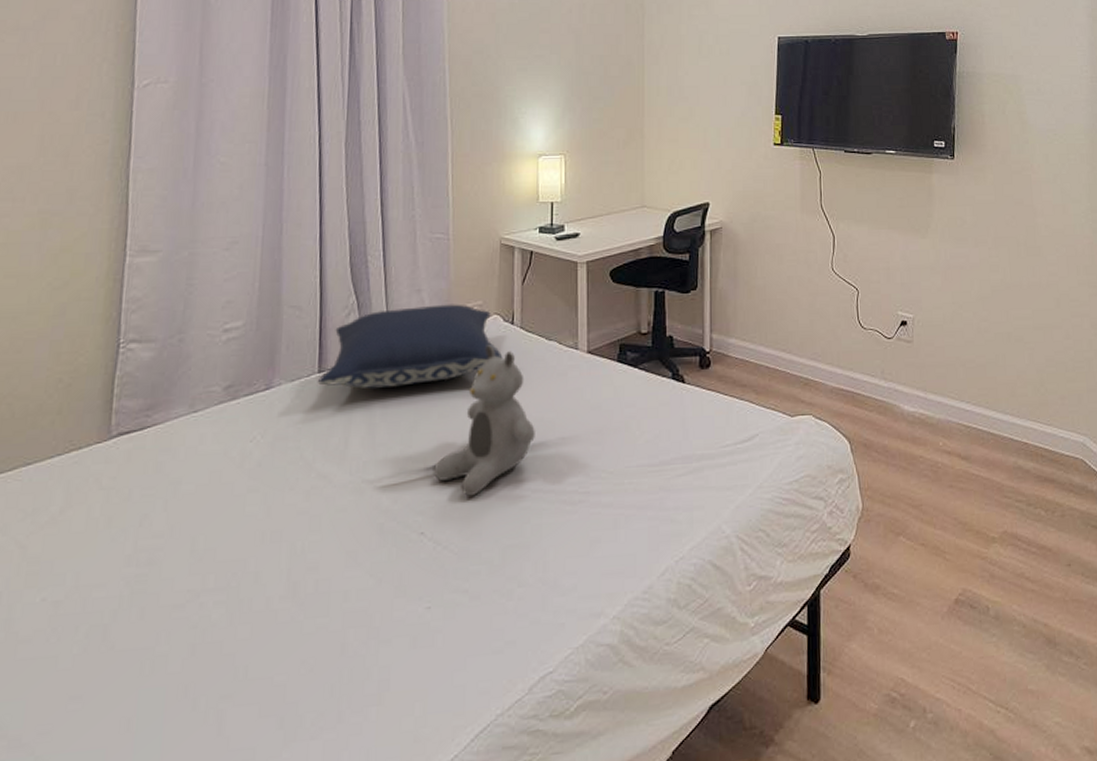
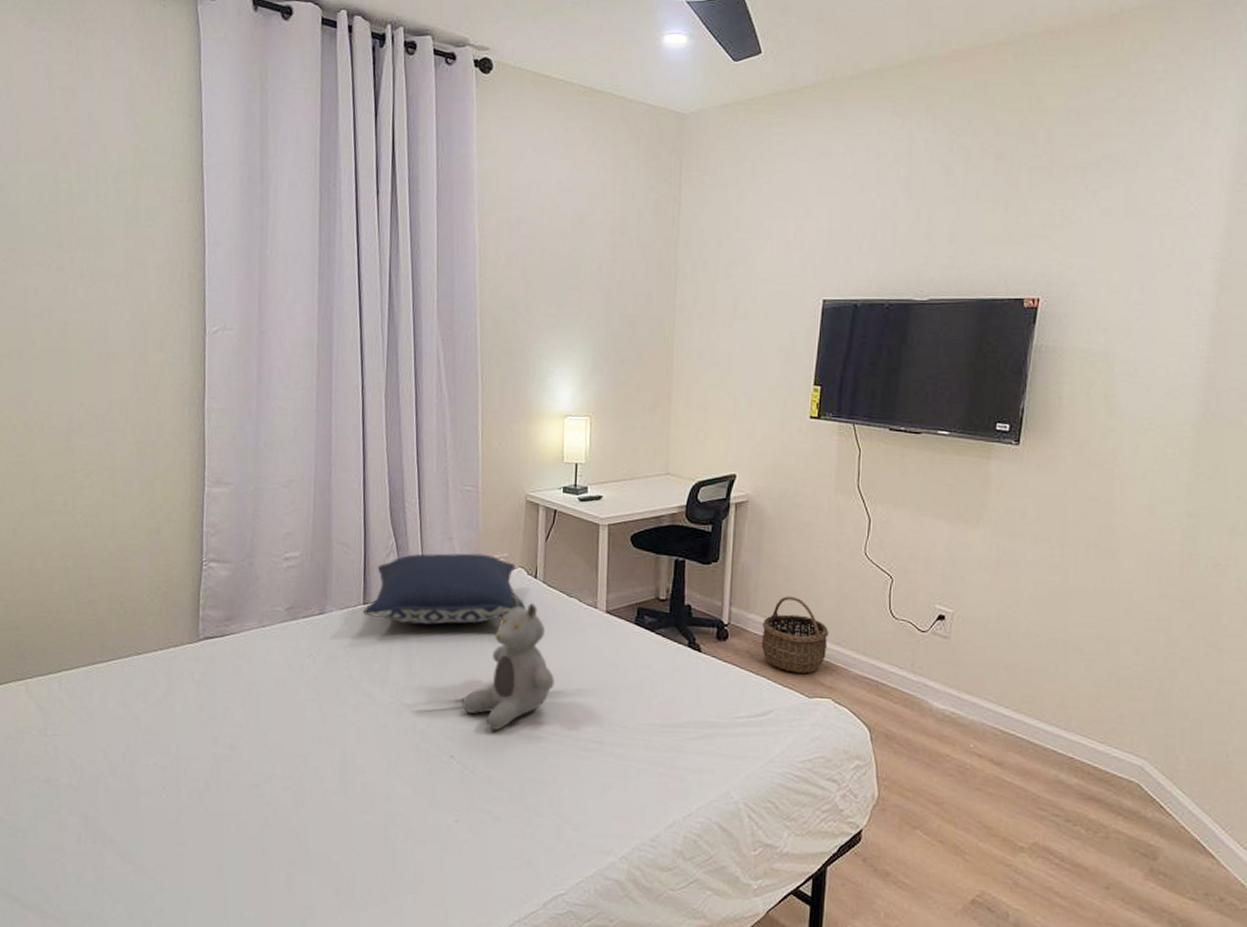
wicker basket: none [742,317,805,393] -> present [761,596,829,674]

